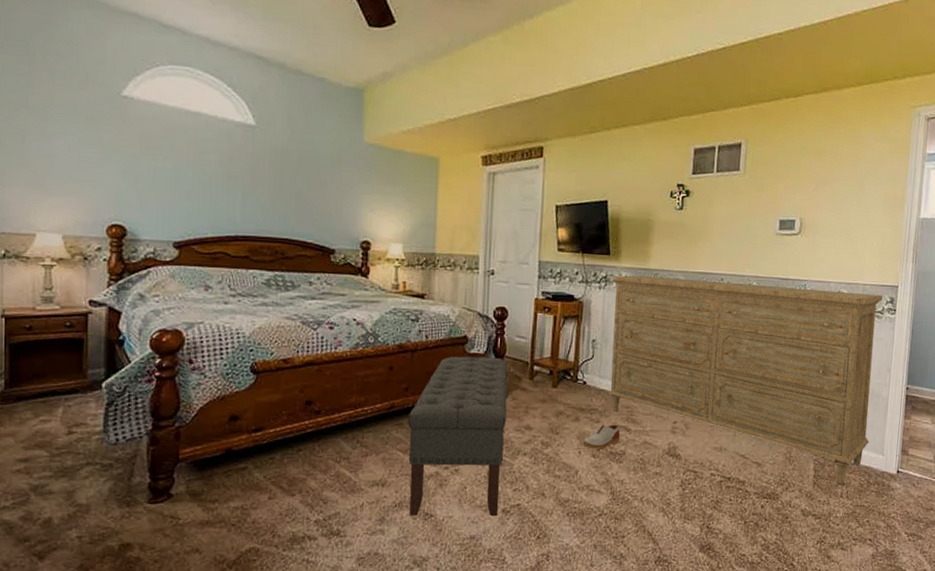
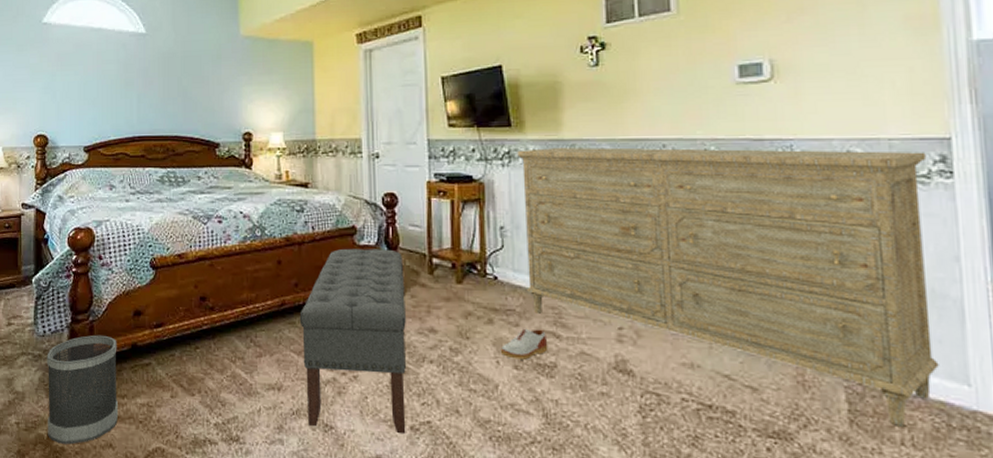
wastebasket: none [119,441,208,554] -> present [47,335,119,445]

